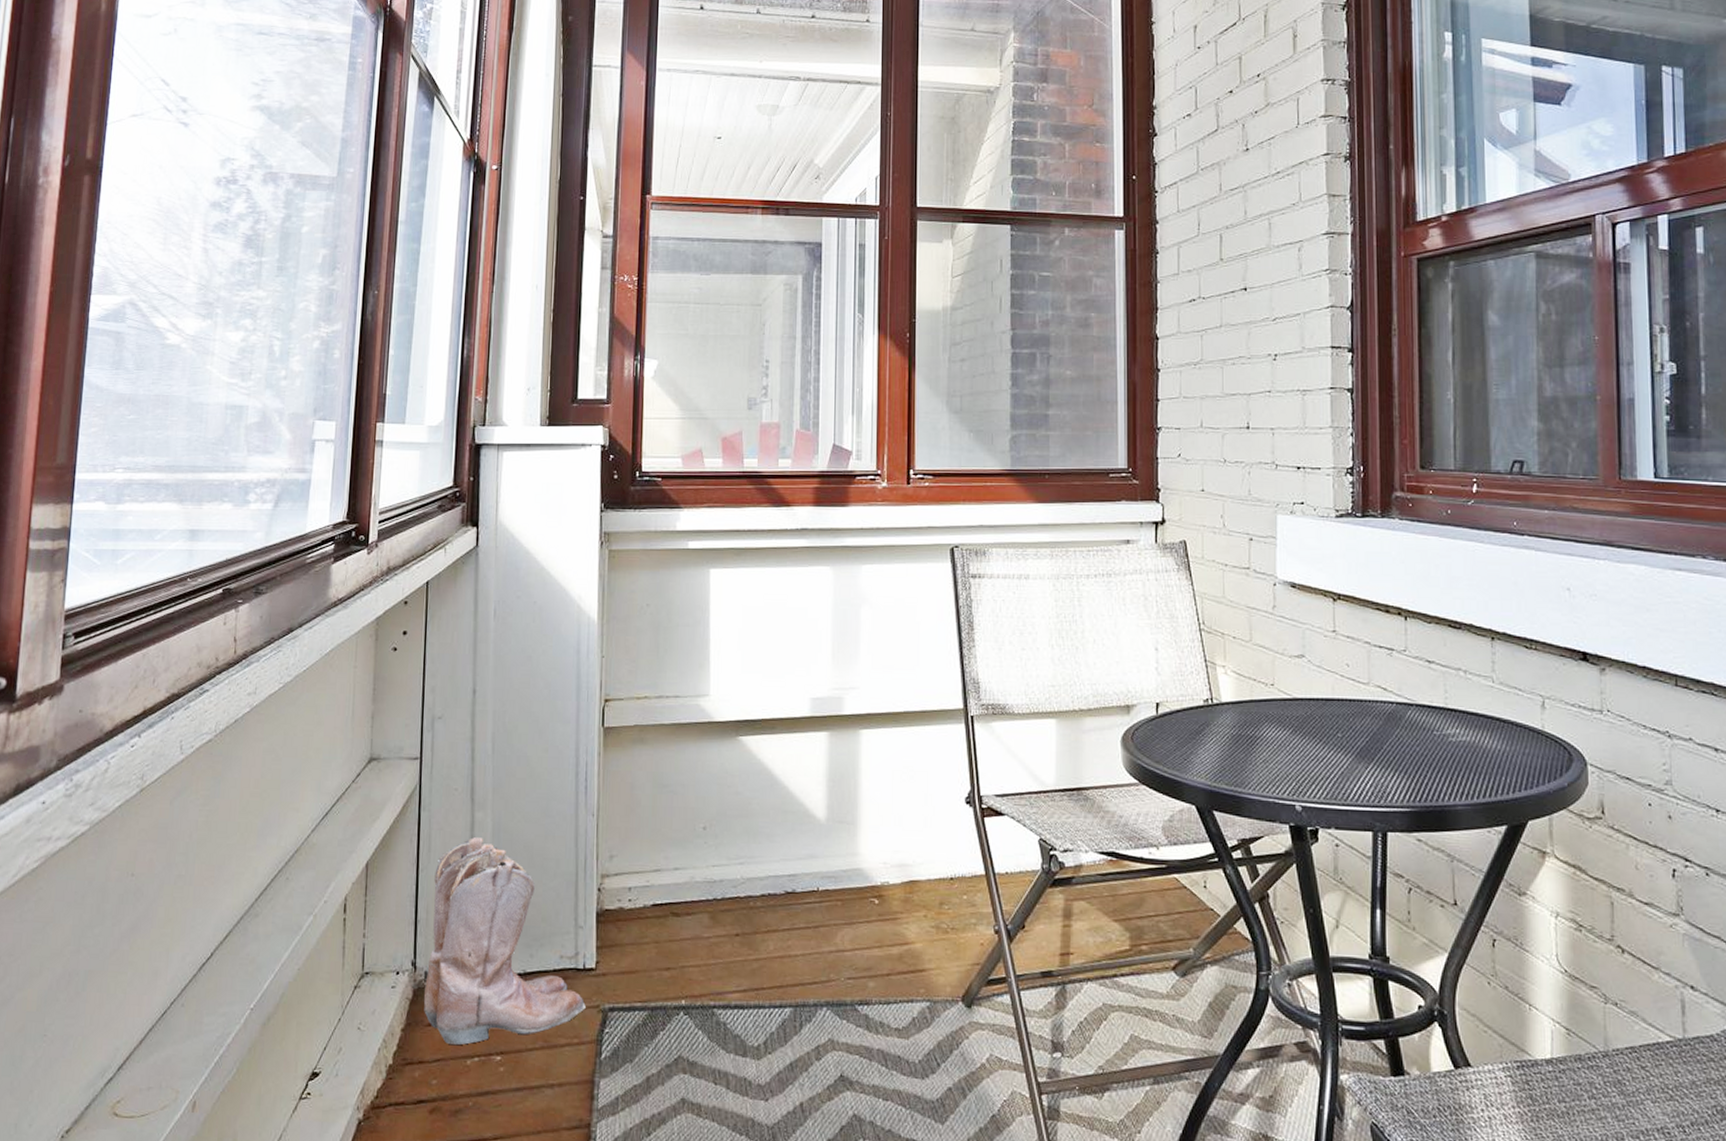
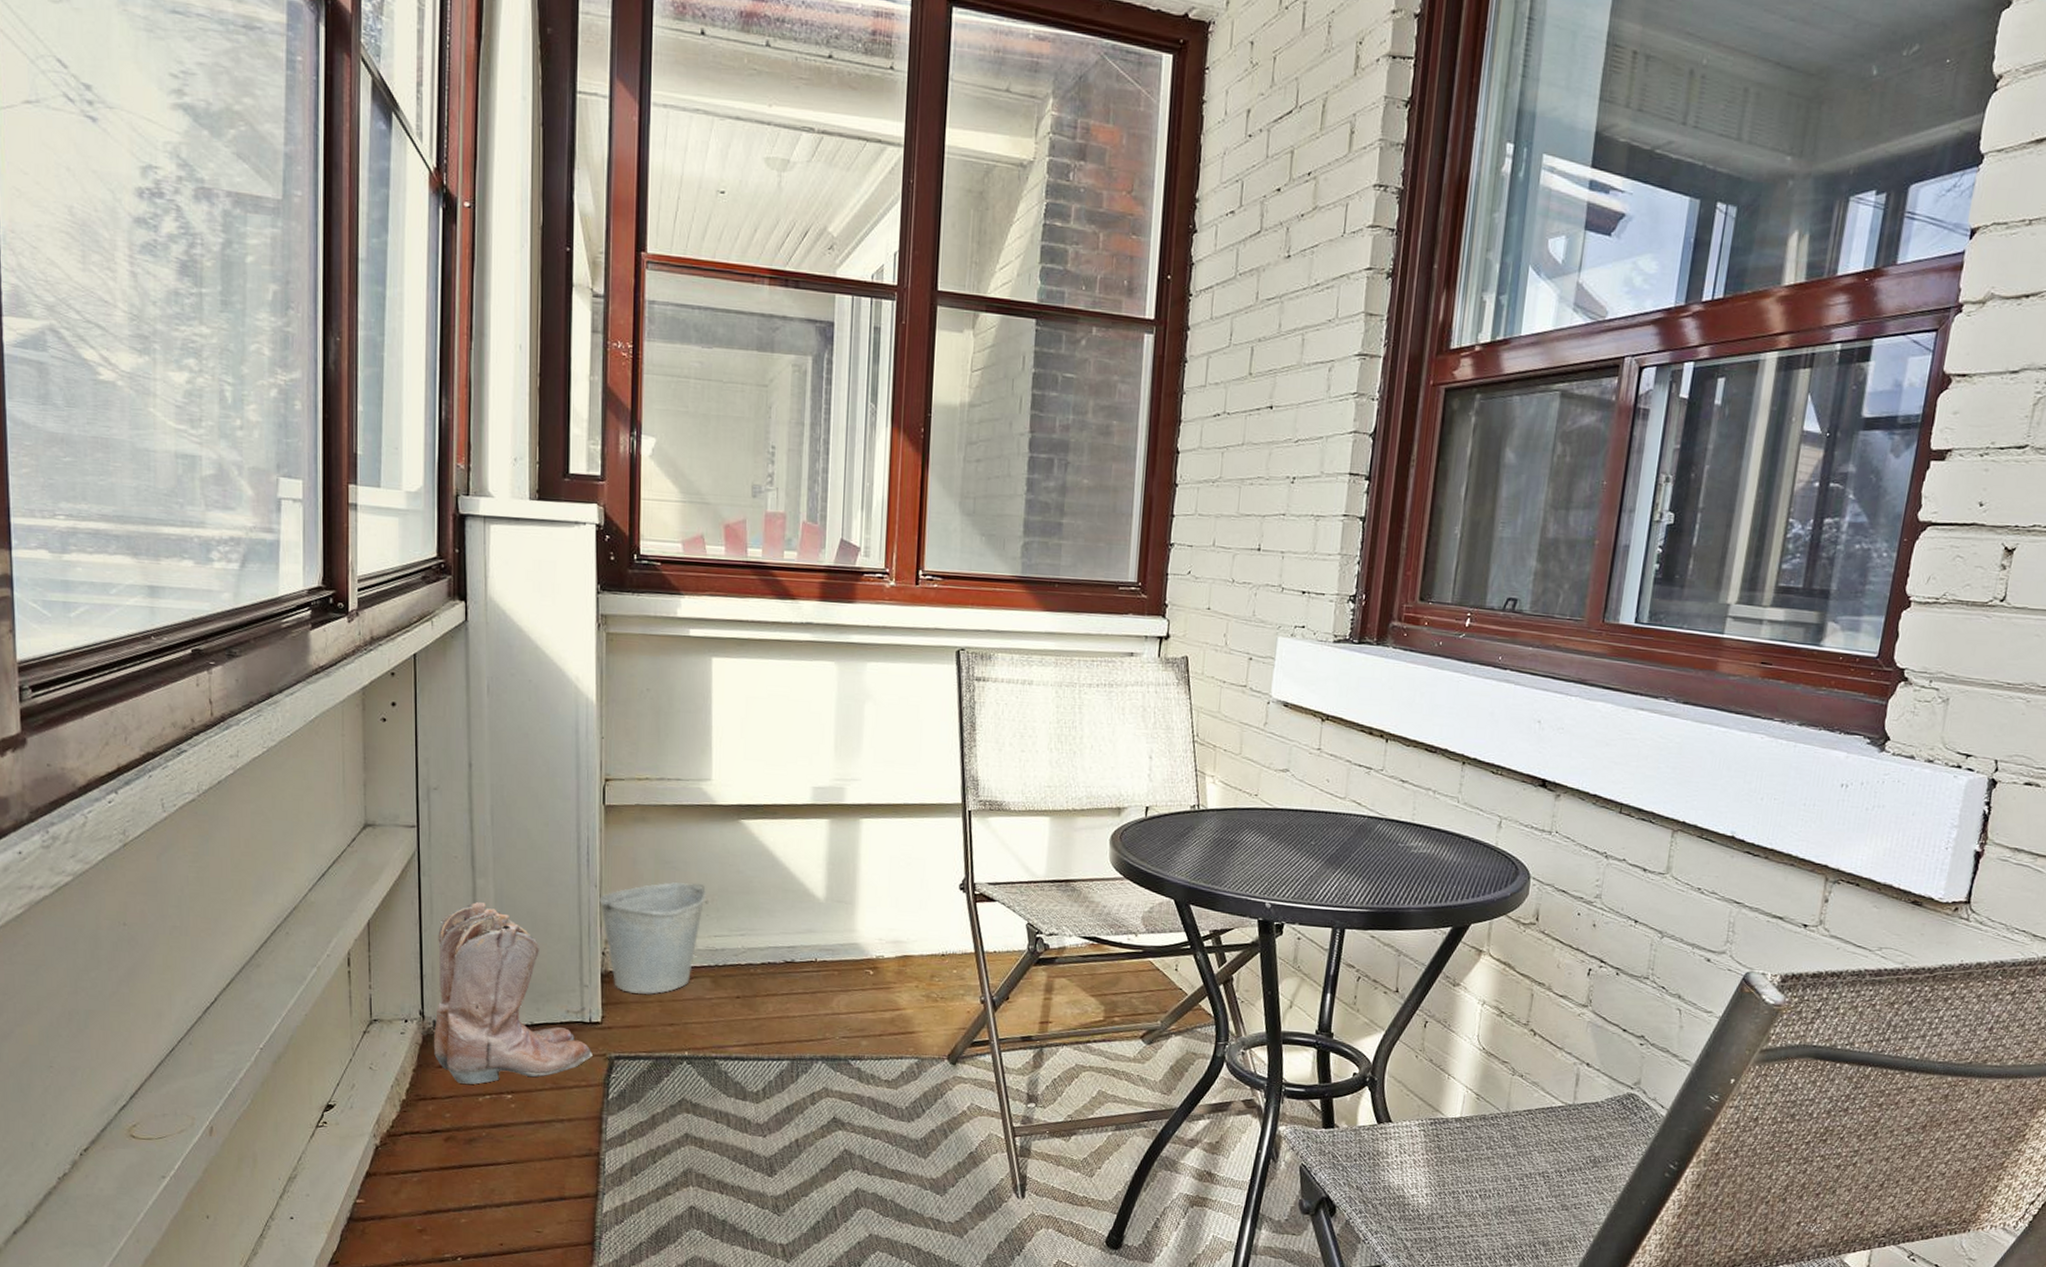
bucket: none [595,807,705,935] -> present [598,882,707,994]

